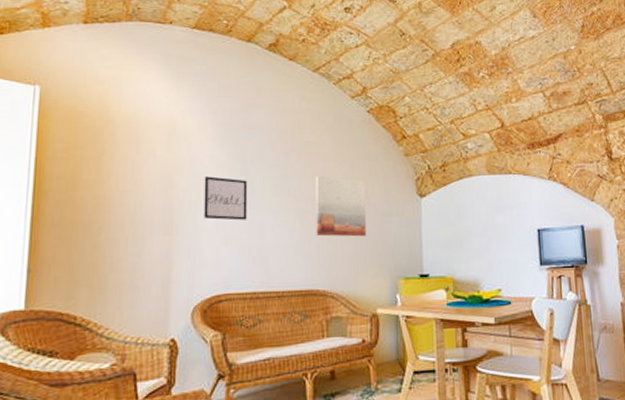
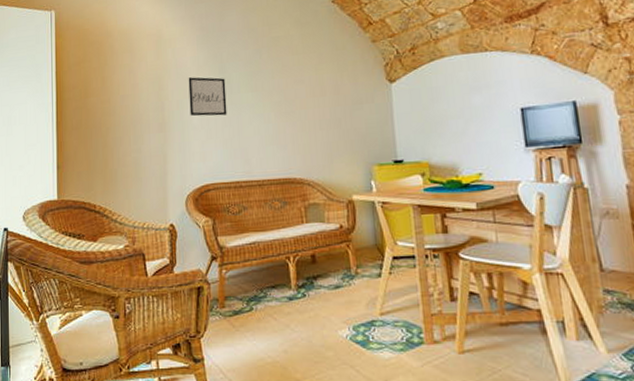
wall art: present [315,175,367,237] -> none [286,68,338,127]

